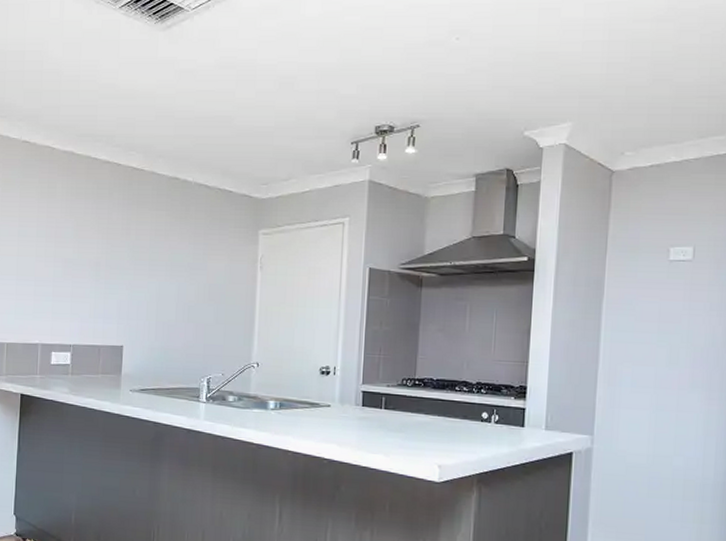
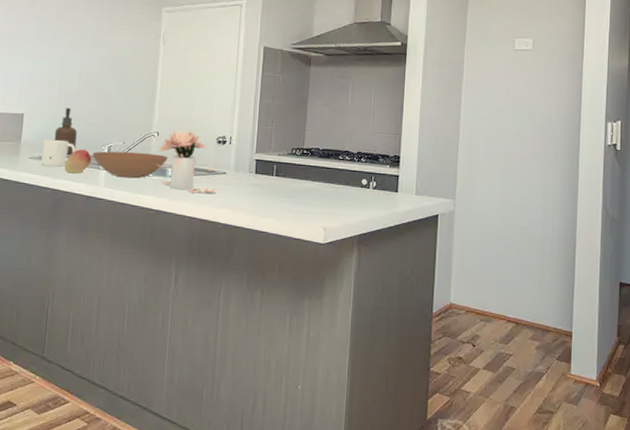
mug: none [141,371,175,400] -> present [41,139,76,167]
soap dispenser: none [153,338,176,389] -> present [54,107,77,156]
fruit: none [164,381,191,407] -> present [64,149,92,174]
bowl: none [192,383,269,412] -> present [92,151,168,179]
bouquet: none [257,358,322,428] -> present [156,128,218,195]

